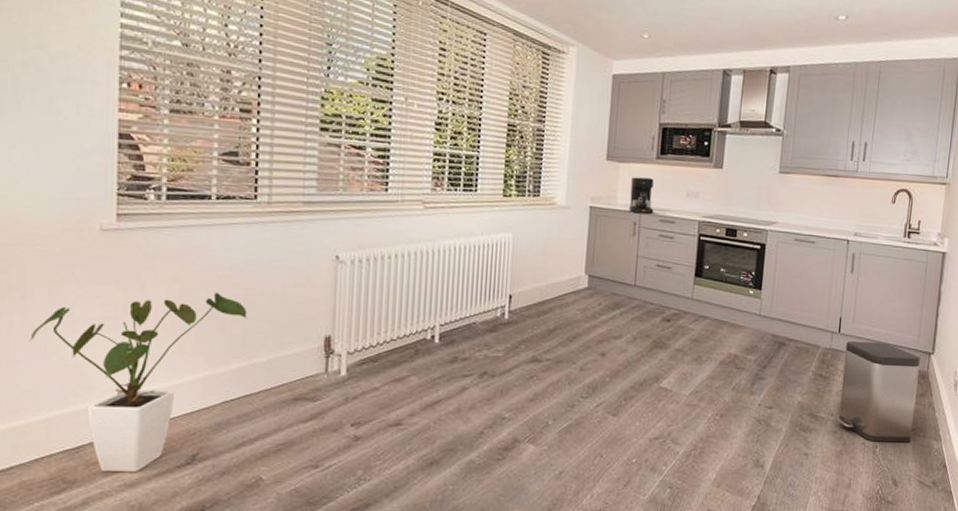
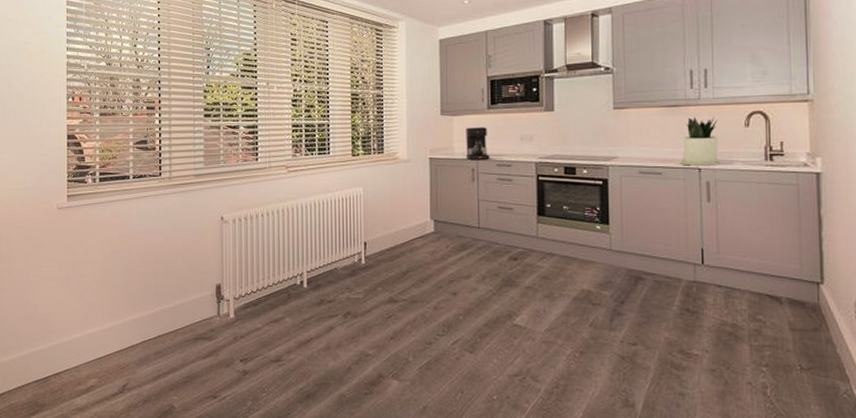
house plant: present [28,293,248,473] -> none [13,252,158,399]
planter: none [831,189,870,239] -> present [679,117,722,167]
pedal bin: present [836,341,921,443] -> none [712,272,809,383]

